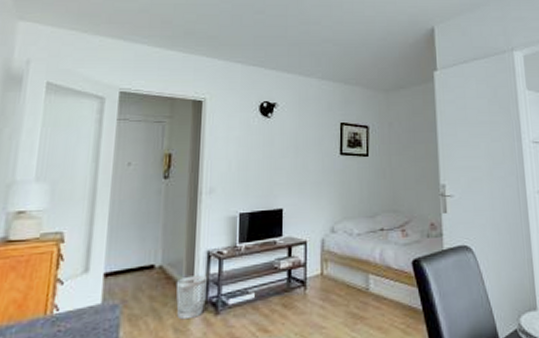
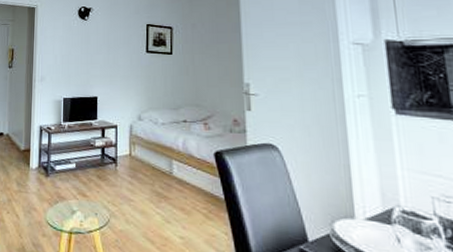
wastebasket: present [175,275,207,320] -> none [18,144,40,177]

